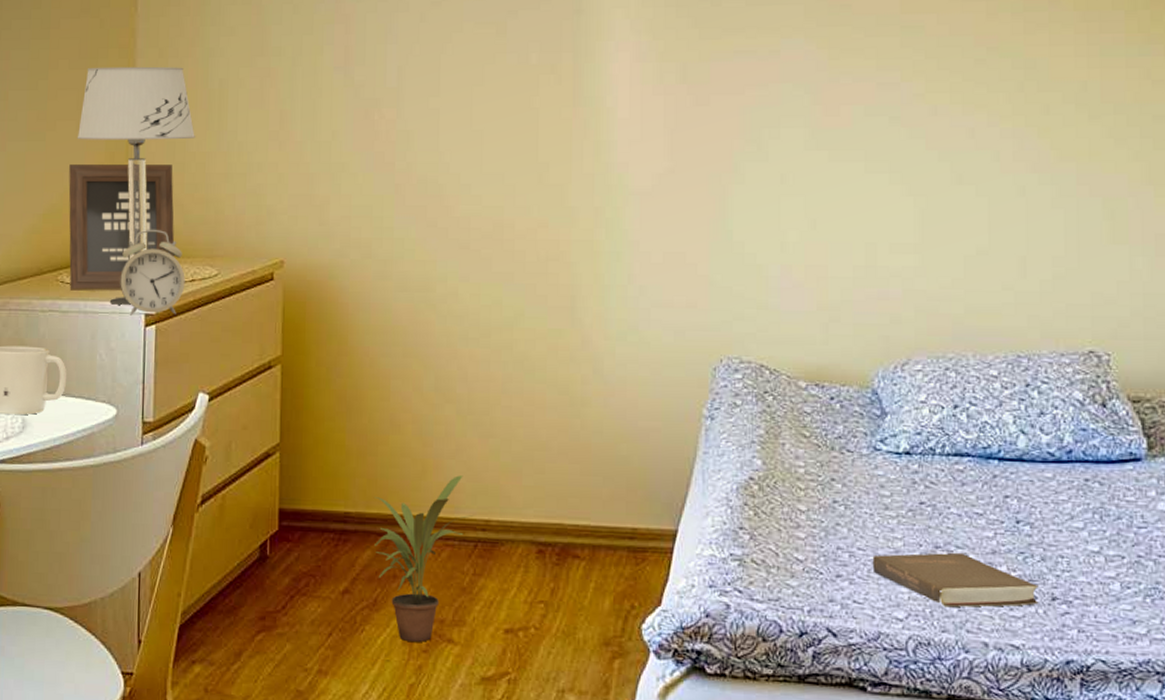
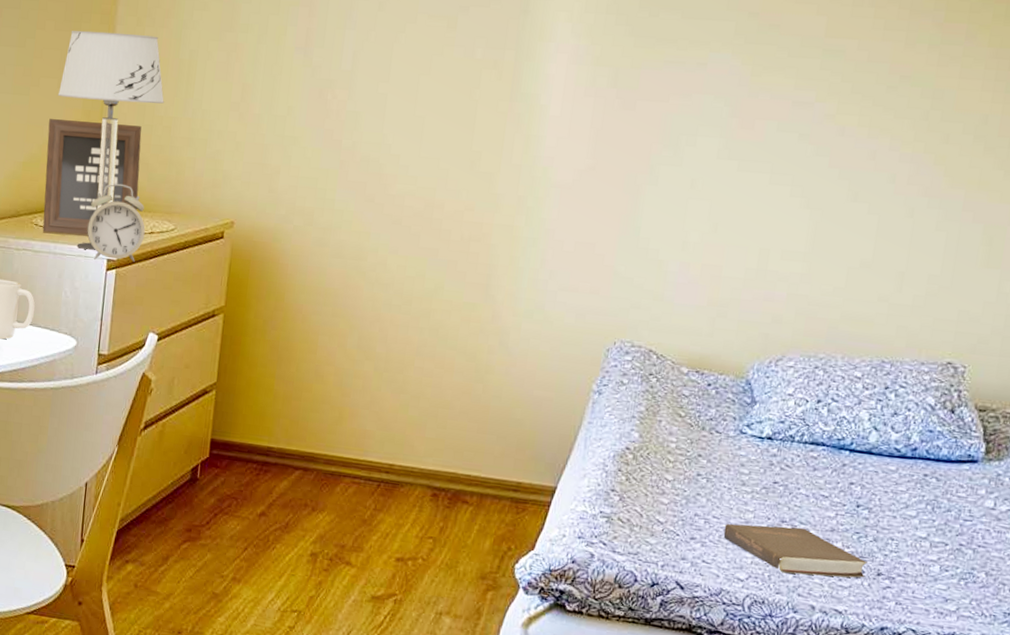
potted plant: present [374,475,474,642] -> none [291,423,380,562]

